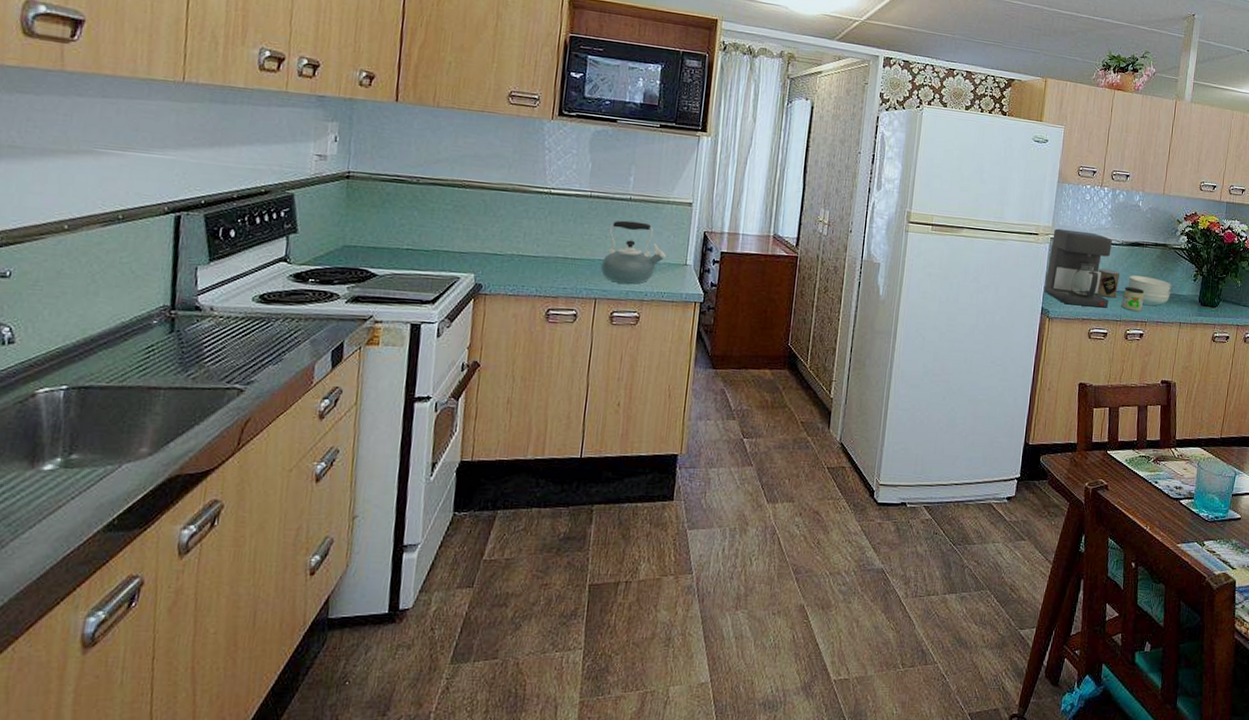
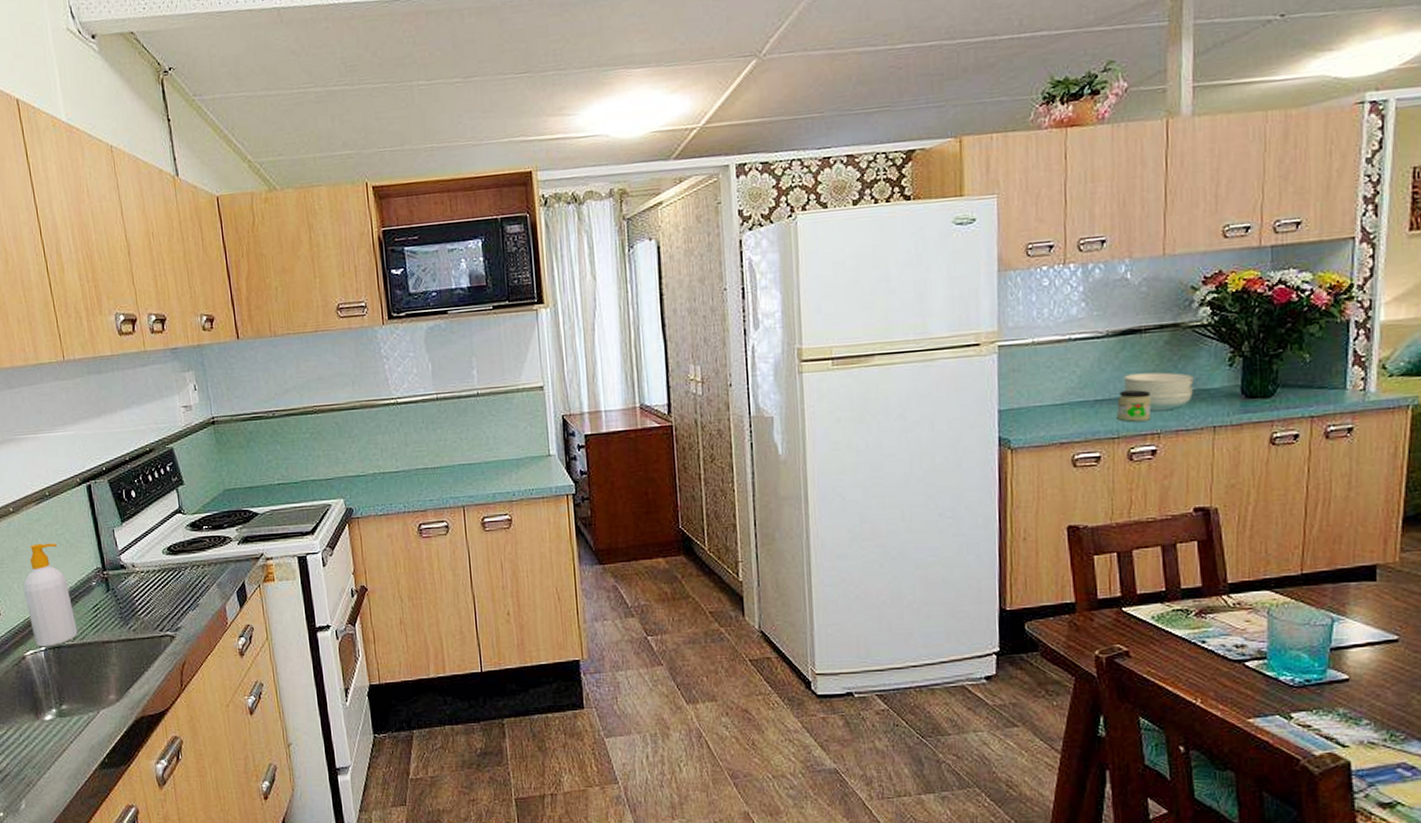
soap bottle: none [54,269,120,387] -> present [23,542,78,647]
kettle: present [600,220,667,284] -> none [461,417,527,486]
coffee maker: present [1044,228,1112,308] -> none [998,328,1098,428]
tin can: present [1095,268,1121,298] -> none [1075,372,1110,410]

